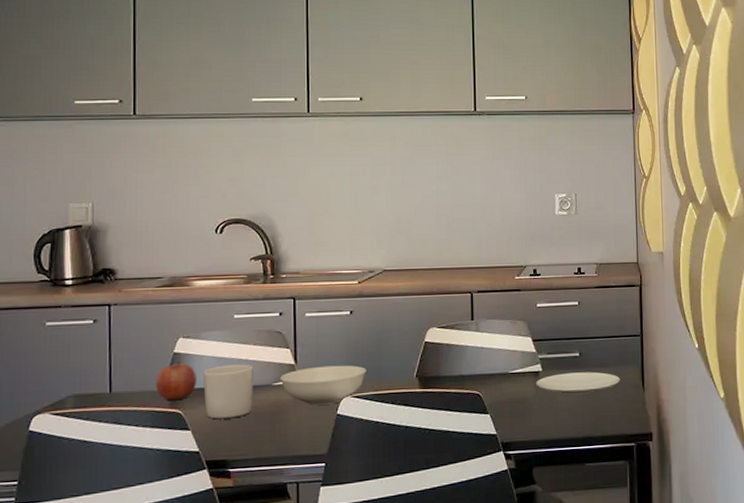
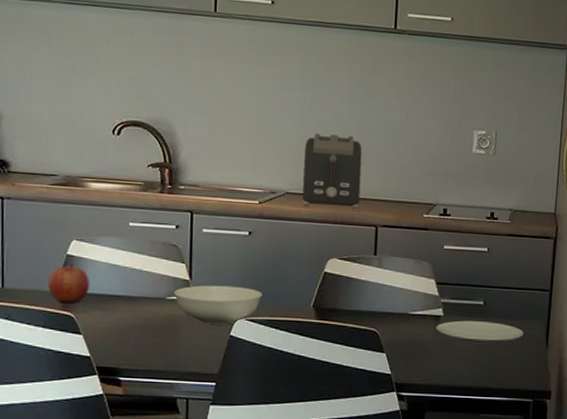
mug: present [203,364,254,420] -> none [96,273,148,328]
toaster: none [398,211,455,284] -> present [302,133,363,212]

